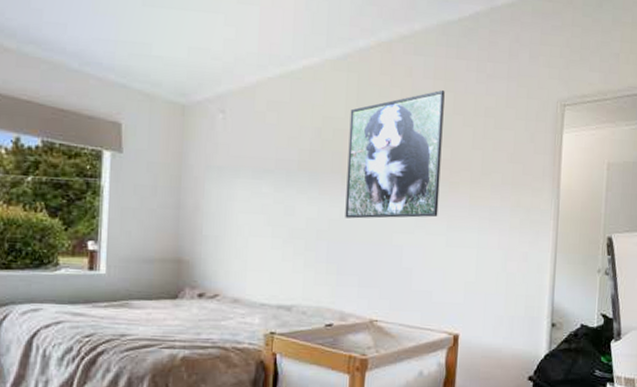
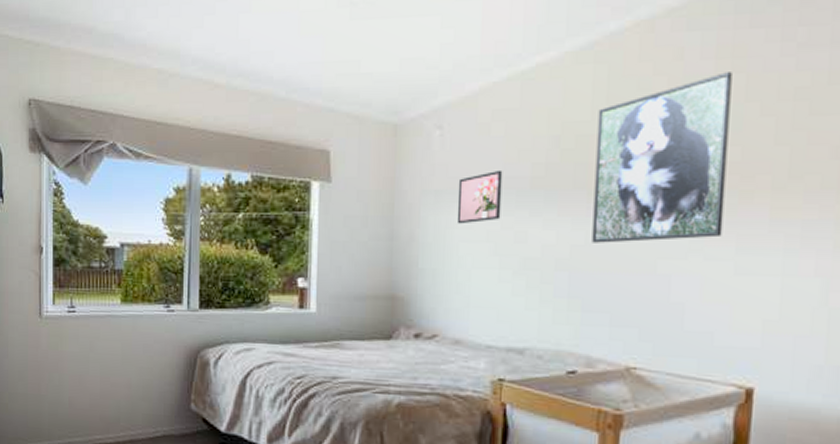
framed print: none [236,152,275,198] -> present [456,169,503,224]

